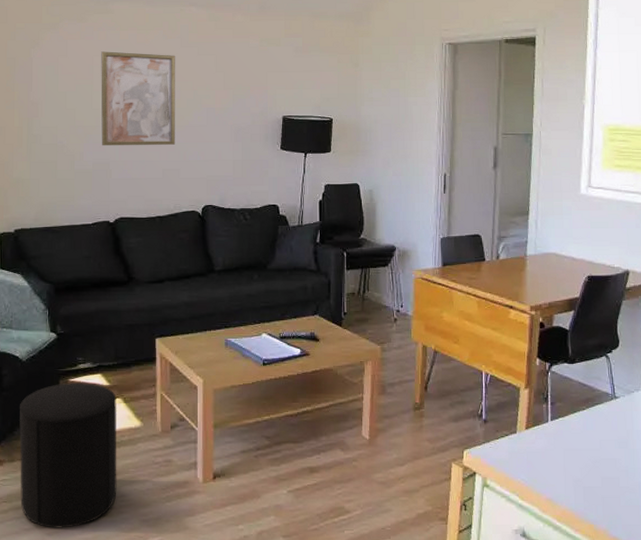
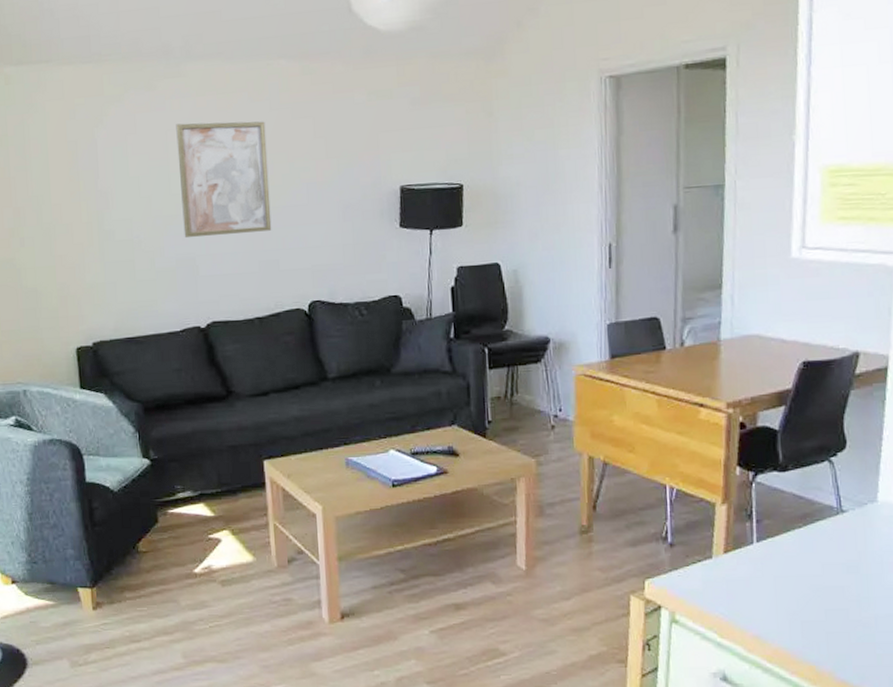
stool: present [19,383,118,528] -> none [114,514,231,676]

